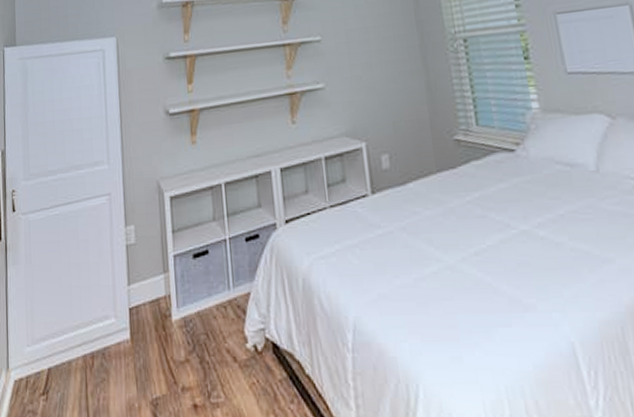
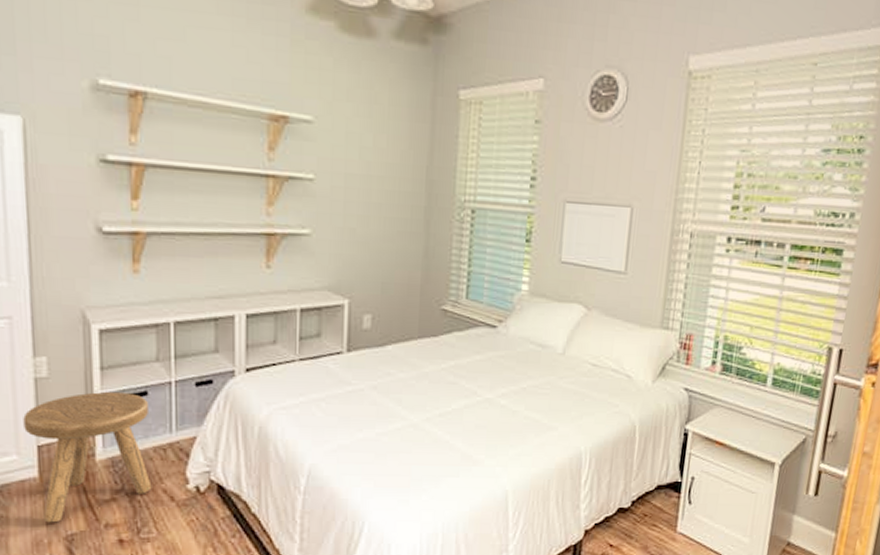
stool: none [119,253,218,386] -> present [23,392,152,523]

